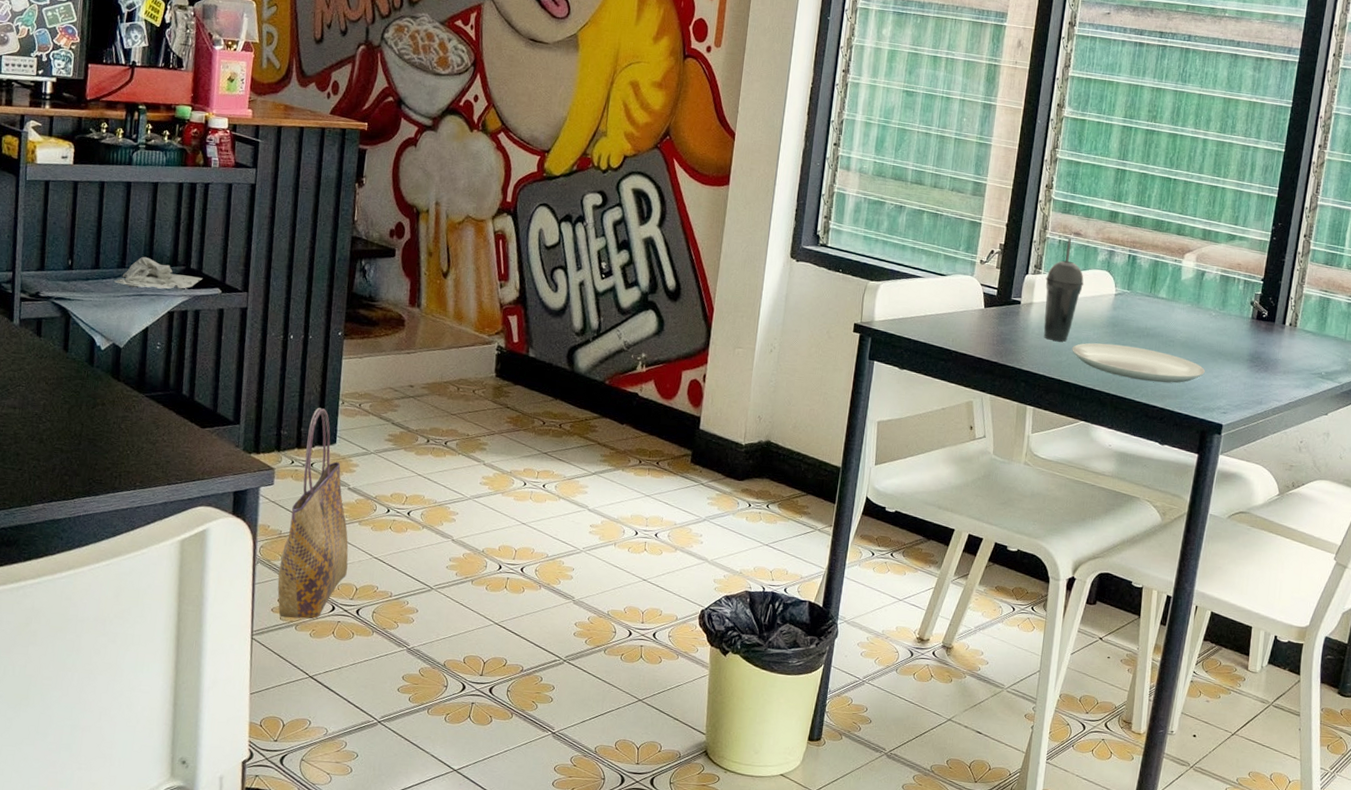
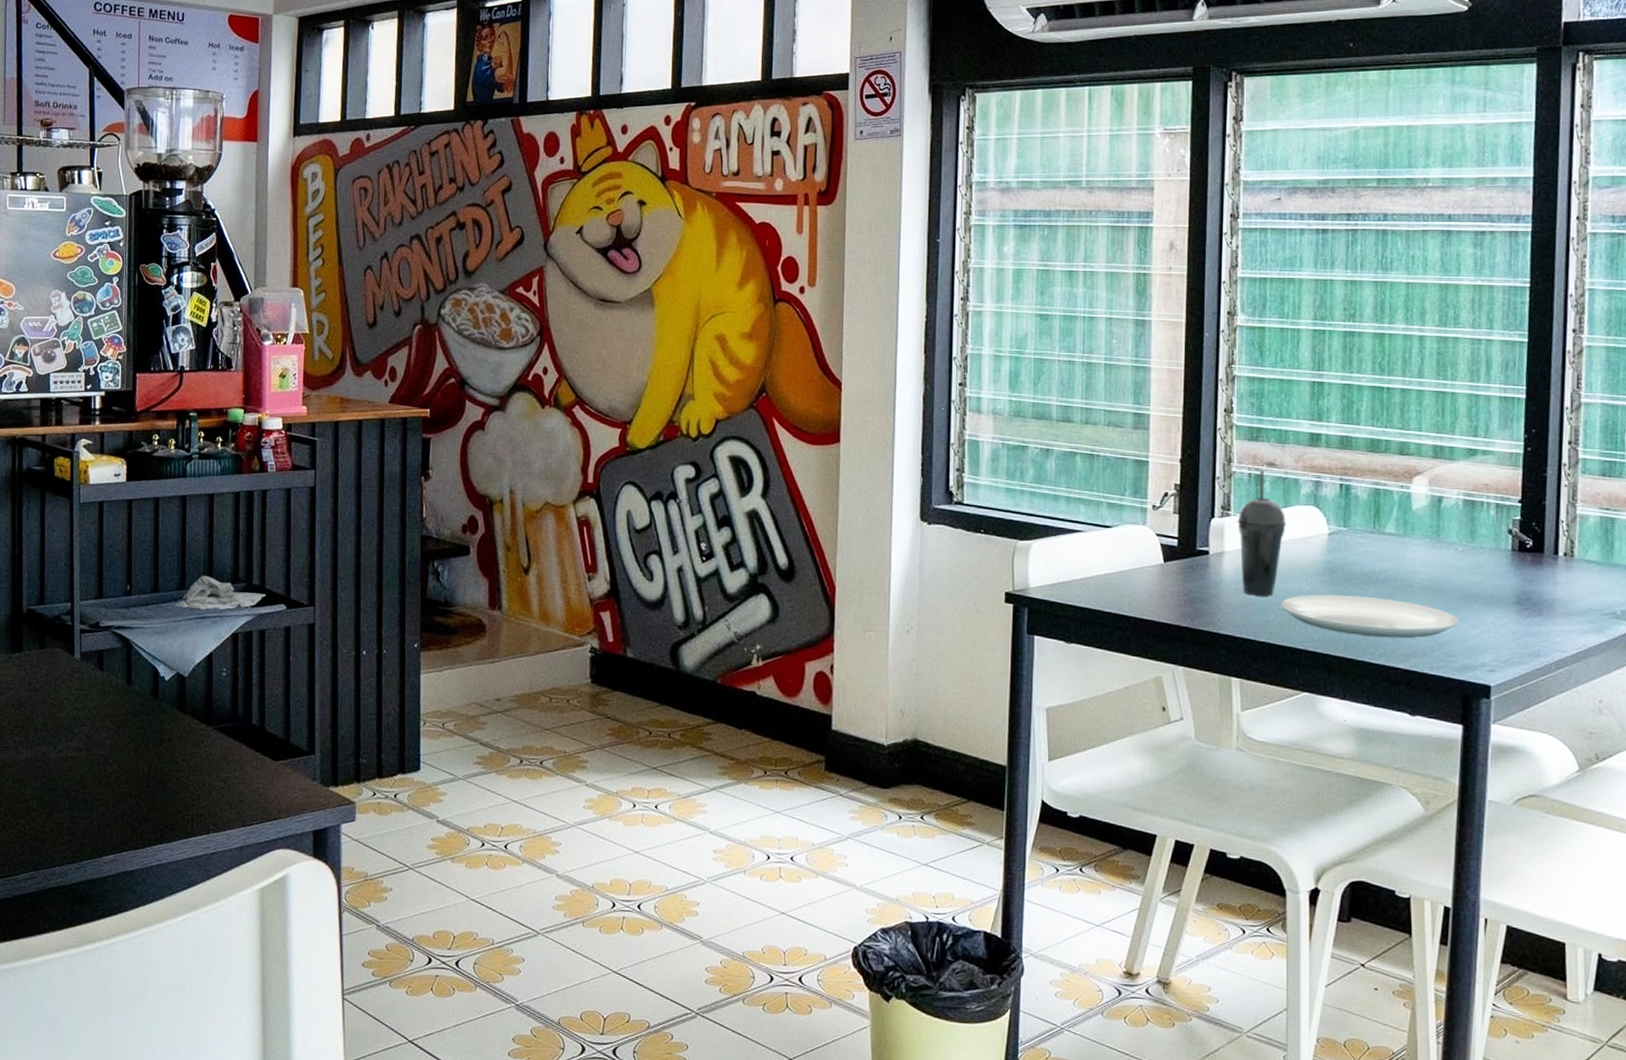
tote bag: present [277,408,349,619] -> none [367,731,443,974]

